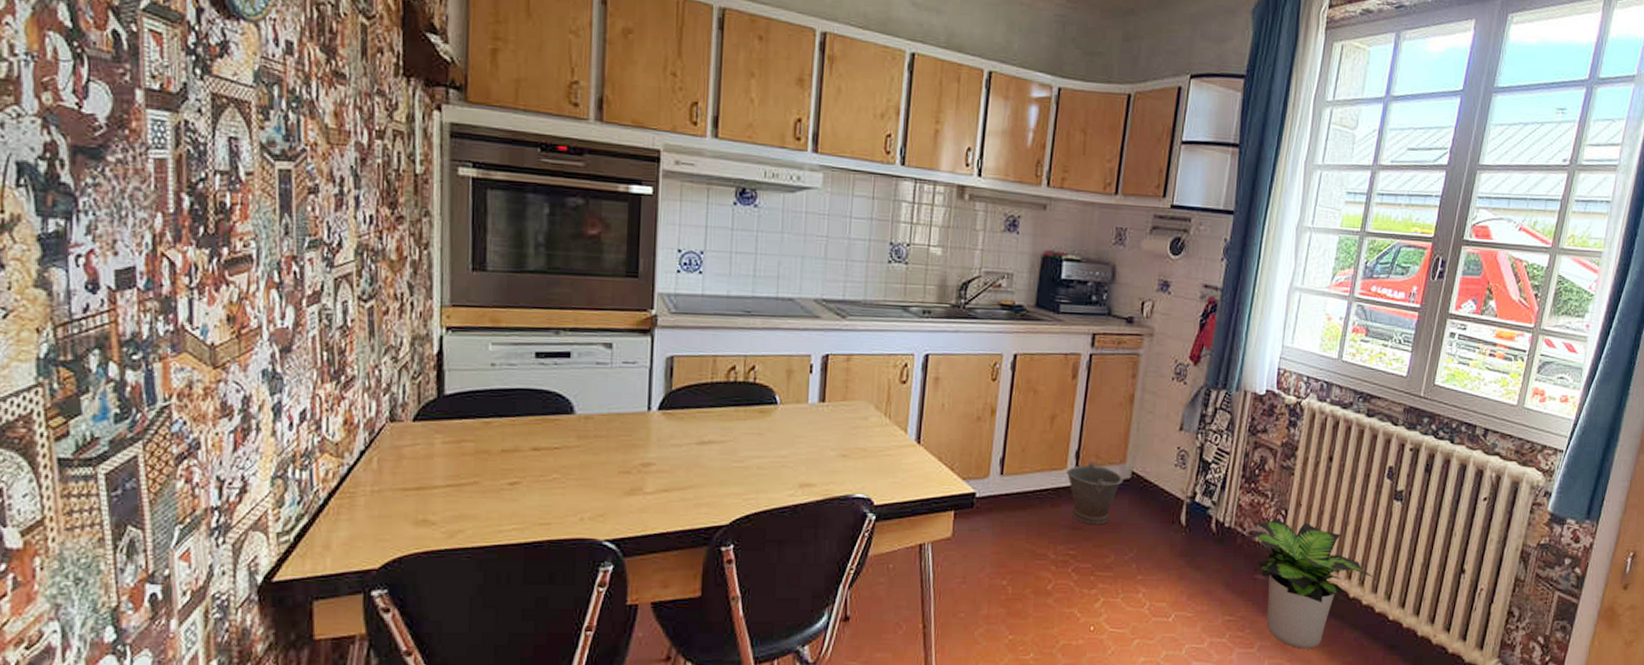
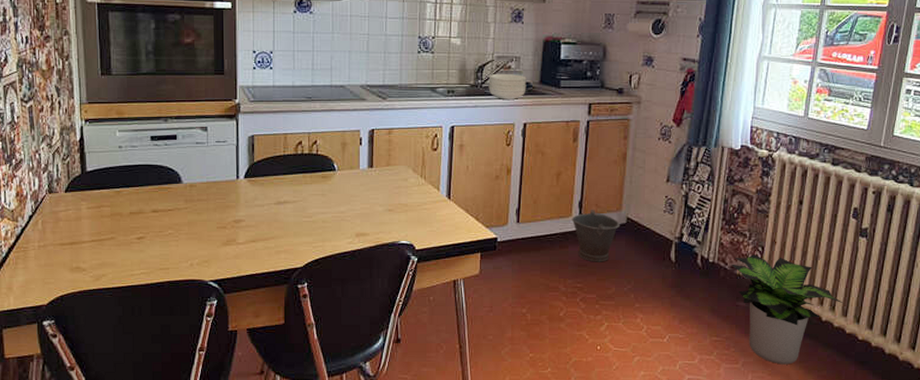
bowl: none [973,292,1020,326] -> present [488,73,527,101]

